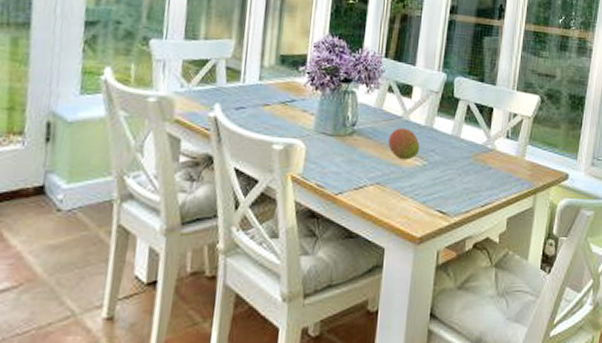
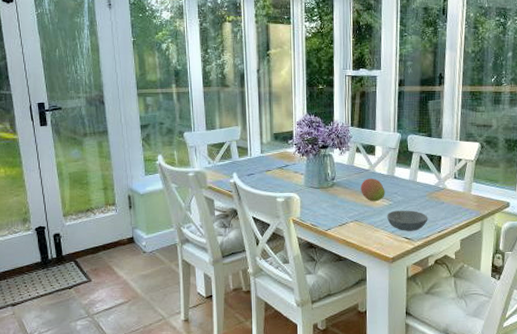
bowl: none [418,173,470,203] -> present [387,210,428,231]

